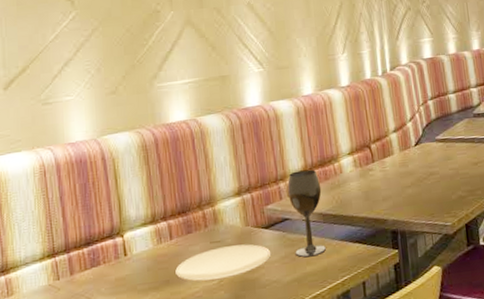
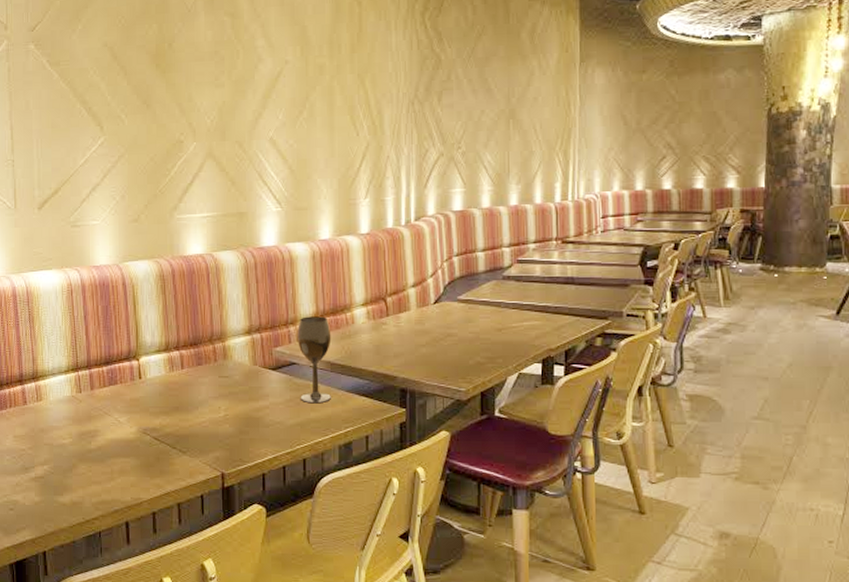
plate: present [175,244,271,283] -> none [185,382,277,413]

